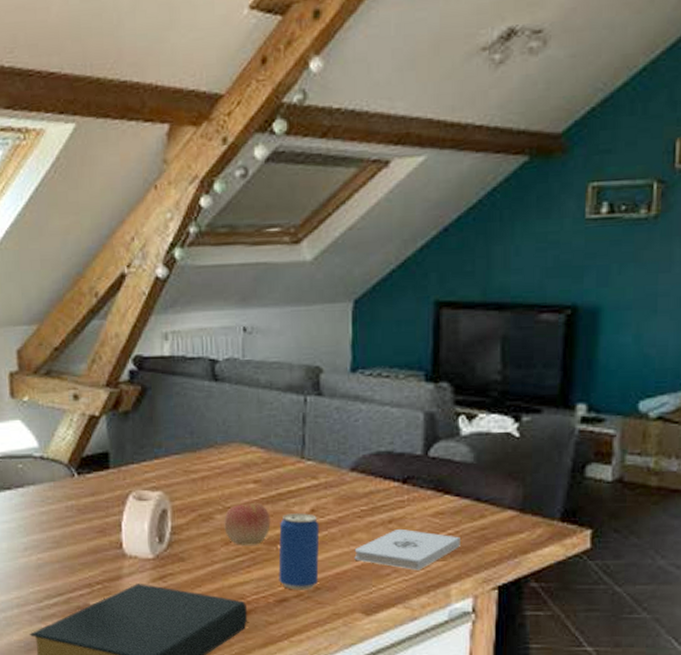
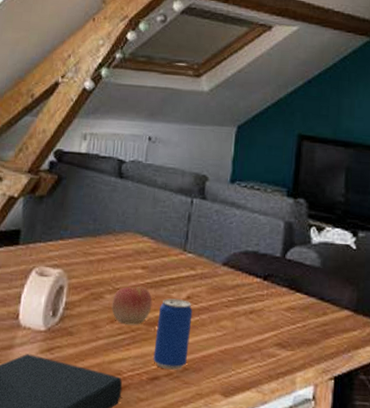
notepad: present [354,529,460,571] -> none [219,320,307,358]

